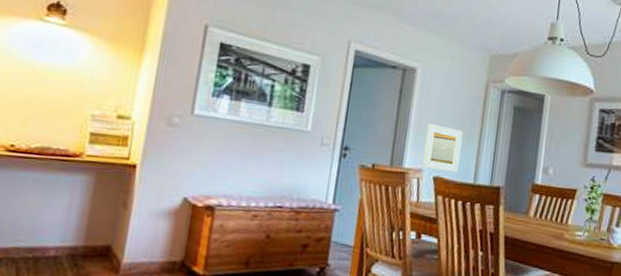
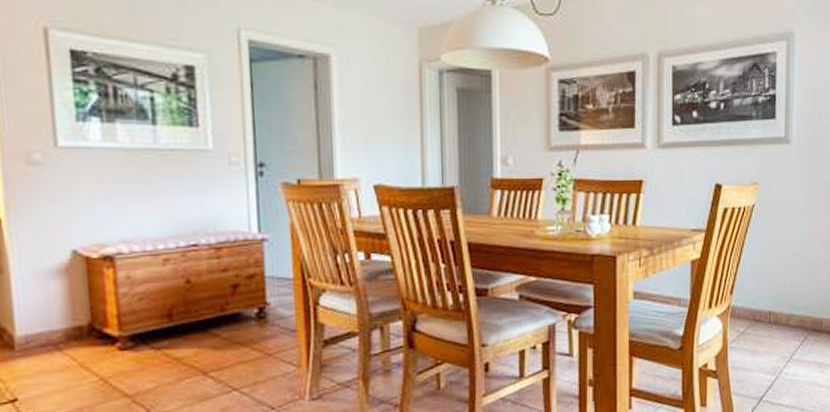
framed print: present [422,124,463,173] -> none [355,122,402,177]

